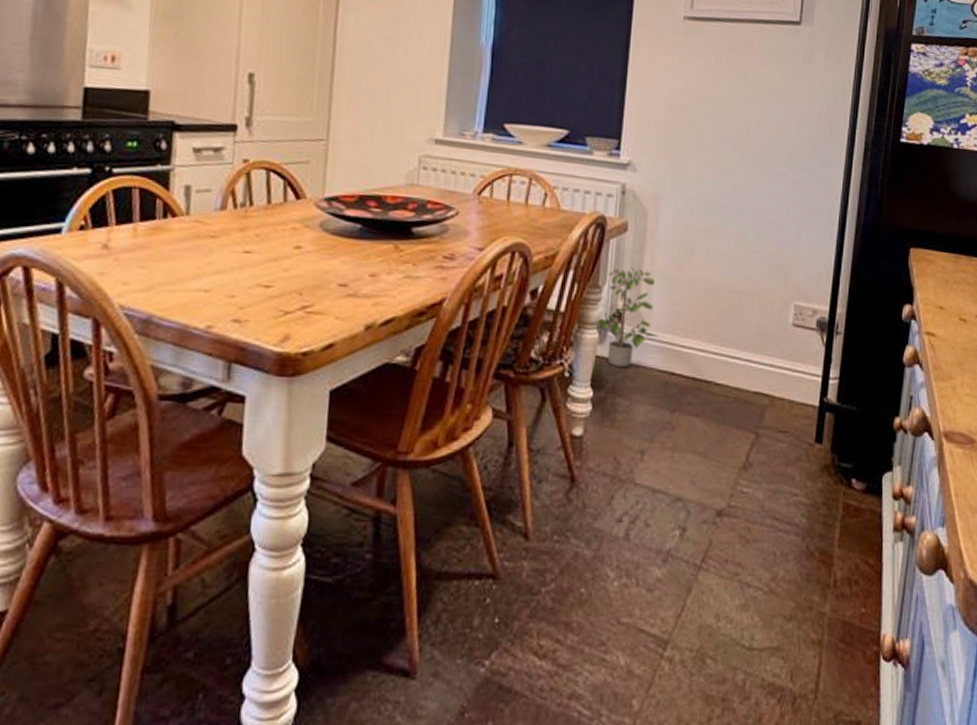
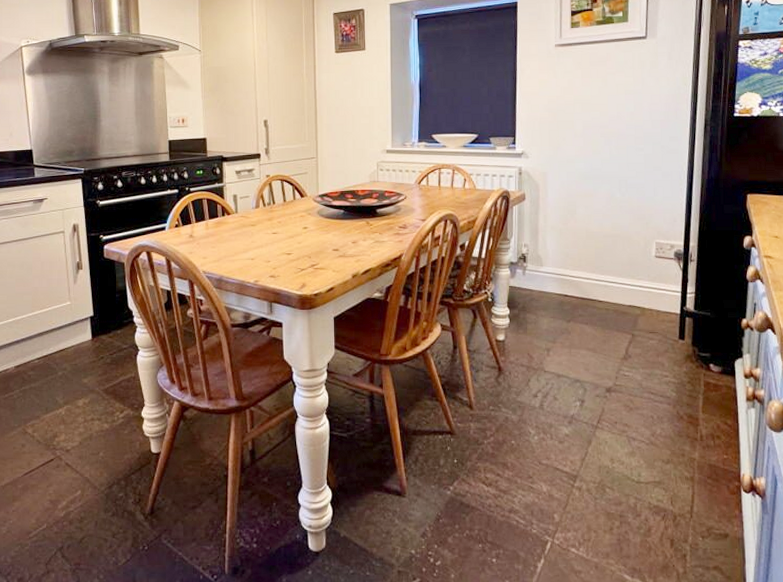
potted plant: present [598,267,659,368] -> none [509,224,554,294]

